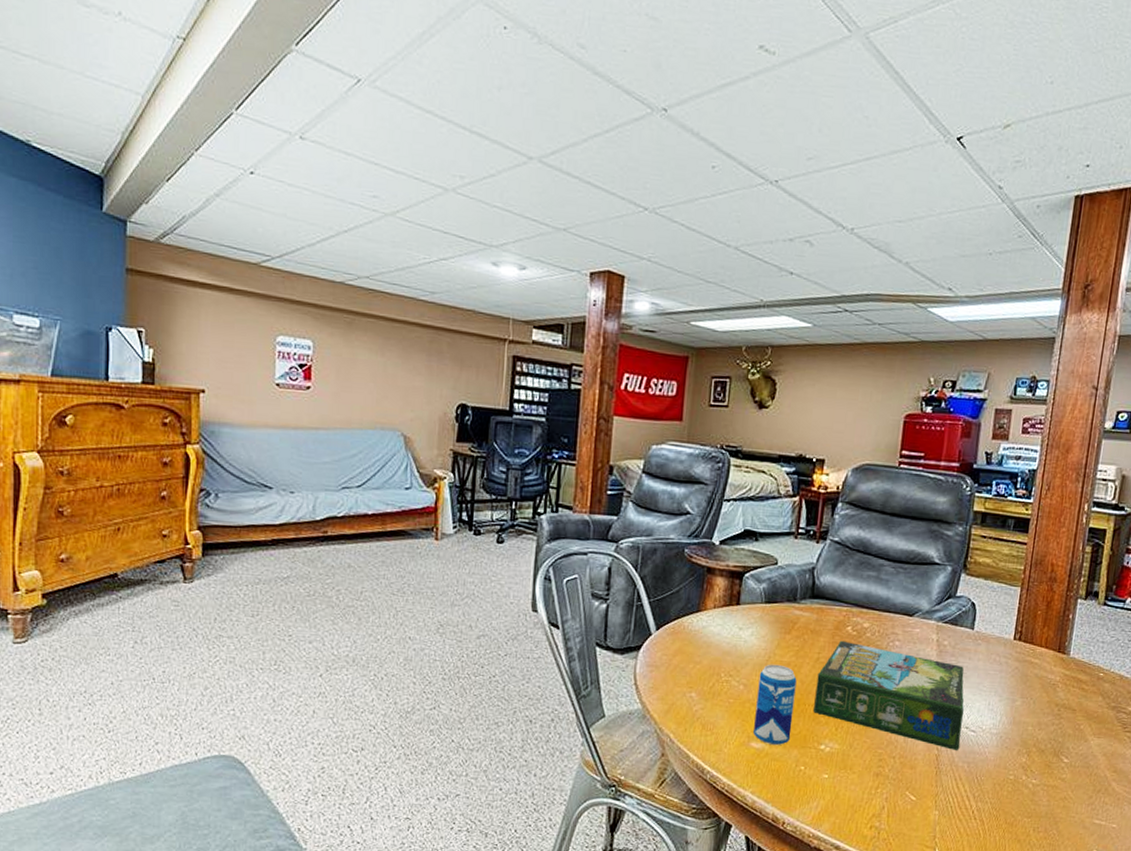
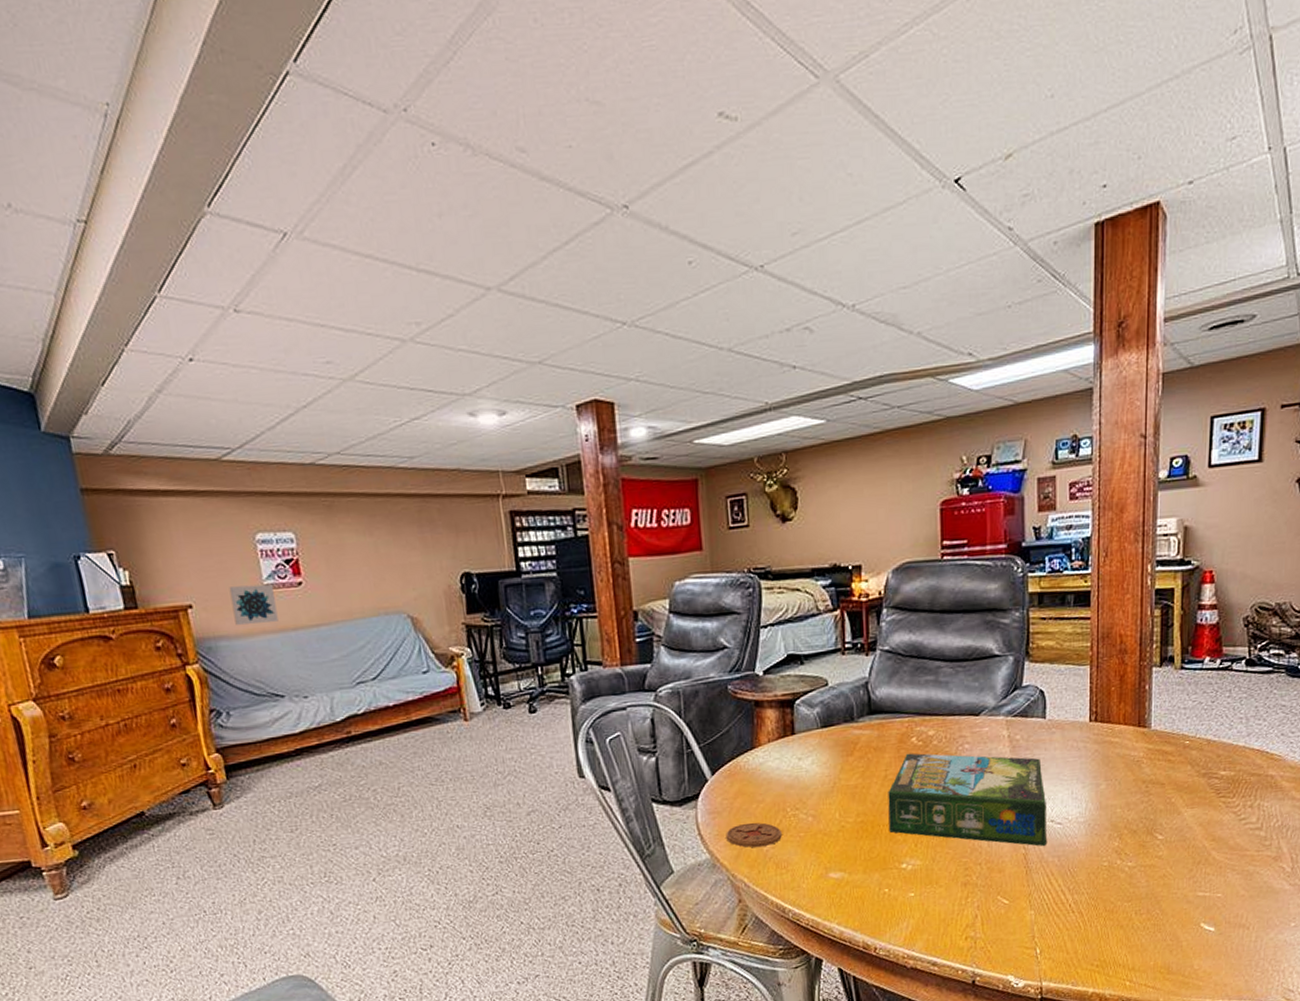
wall art: none [241,380,283,418] -> present [229,583,279,625]
coaster: none [660,681,713,707] -> present [726,822,782,848]
beverage can: present [753,664,797,746] -> none [827,789,870,873]

